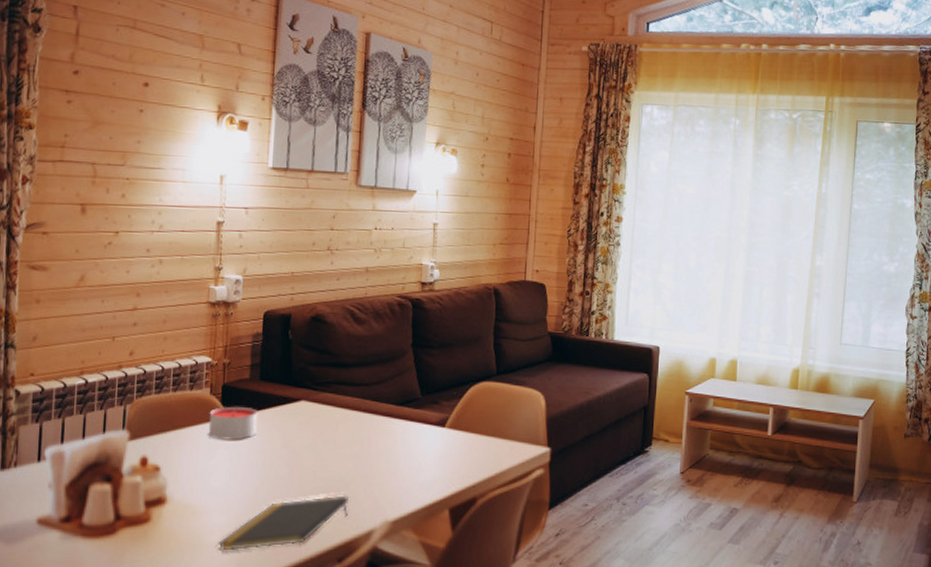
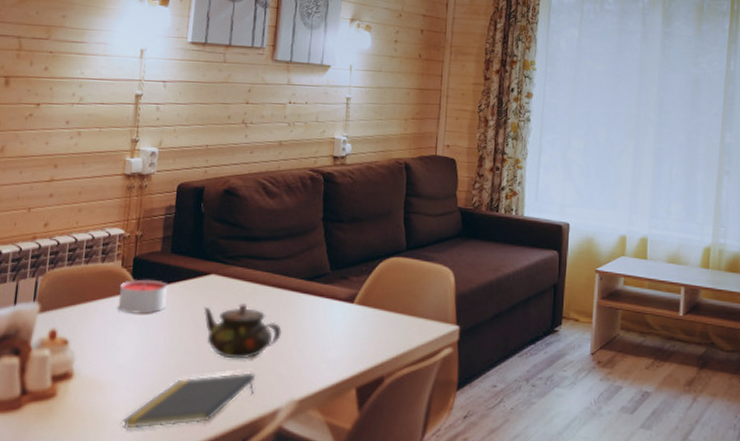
teapot: none [295,429,374,483] -> present [203,303,282,359]

